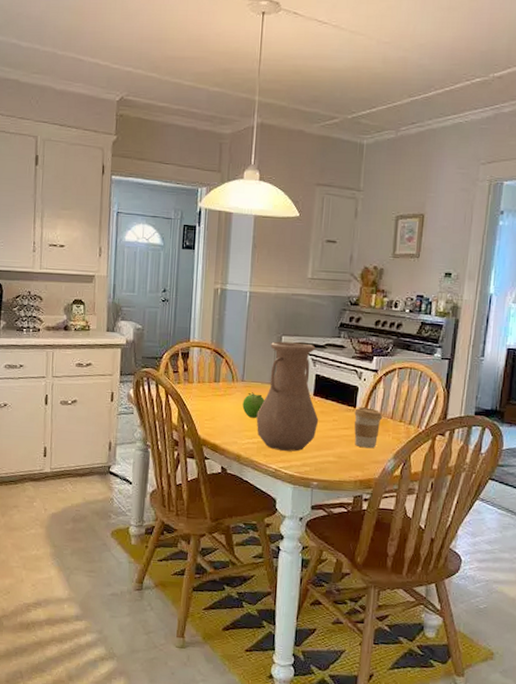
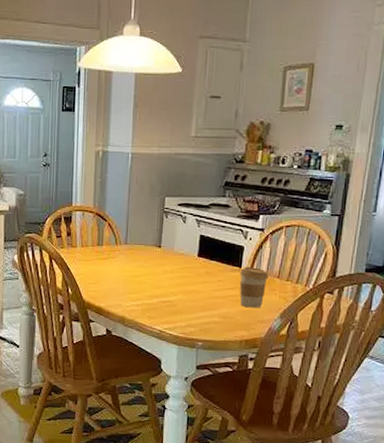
fruit: present [242,392,265,418] -> none [126,255,149,280]
vase: present [256,341,319,452] -> none [140,203,204,313]

